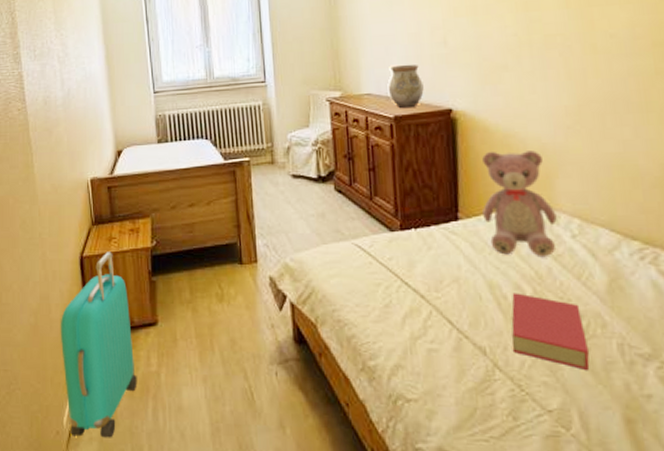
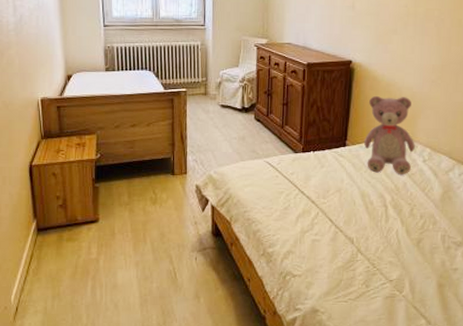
suitcase: present [61,252,137,438] -> none [10,162,79,310]
vase: present [387,64,424,109] -> none [304,21,333,58]
book: present [511,293,590,370] -> none [372,200,422,253]

